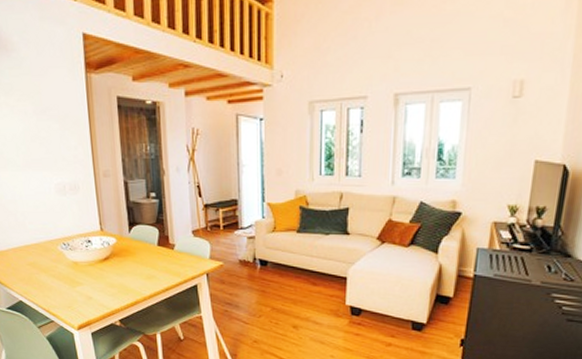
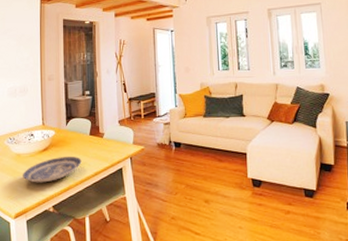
plate: none [82,267,150,295] -> present [23,156,82,183]

